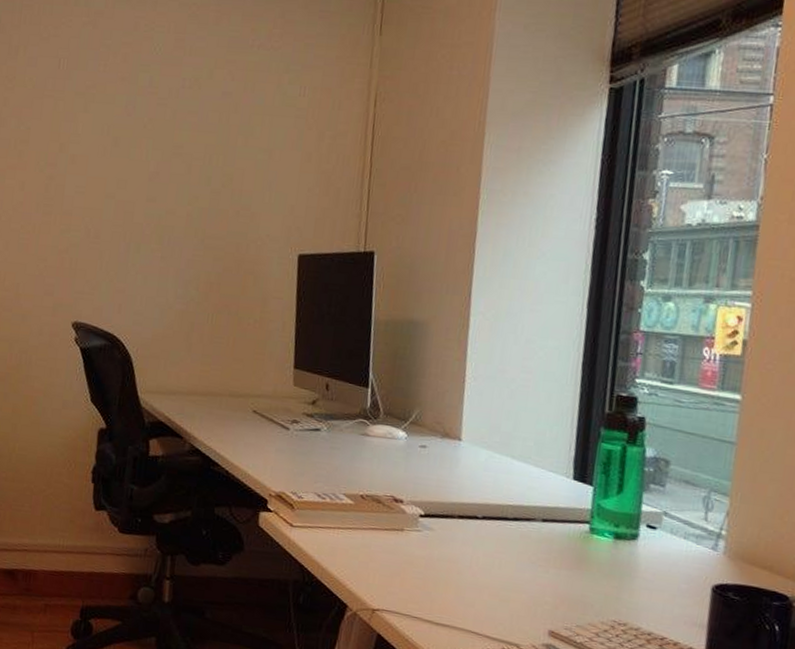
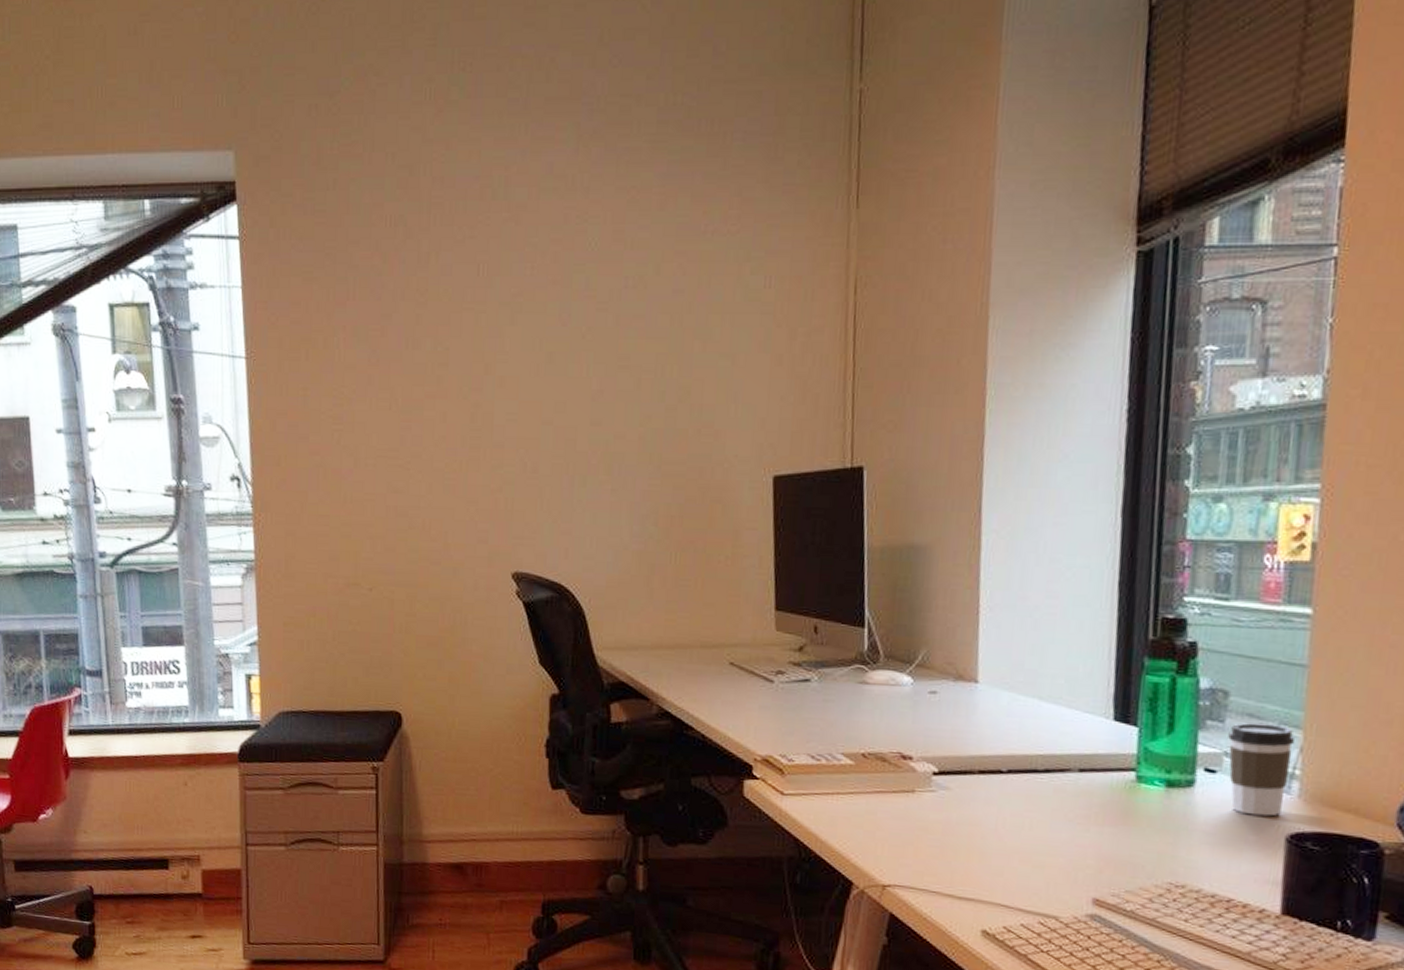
coffee cup: none [667,488,723,569] -> present [1228,723,1296,817]

